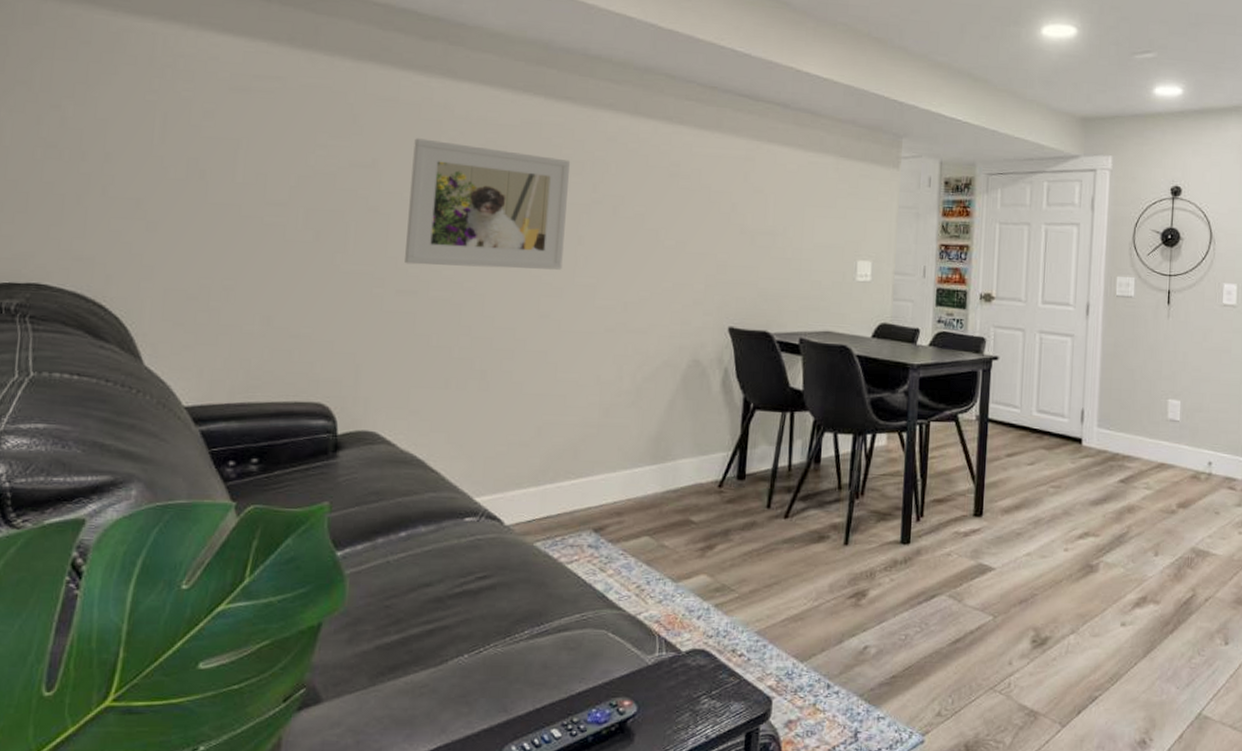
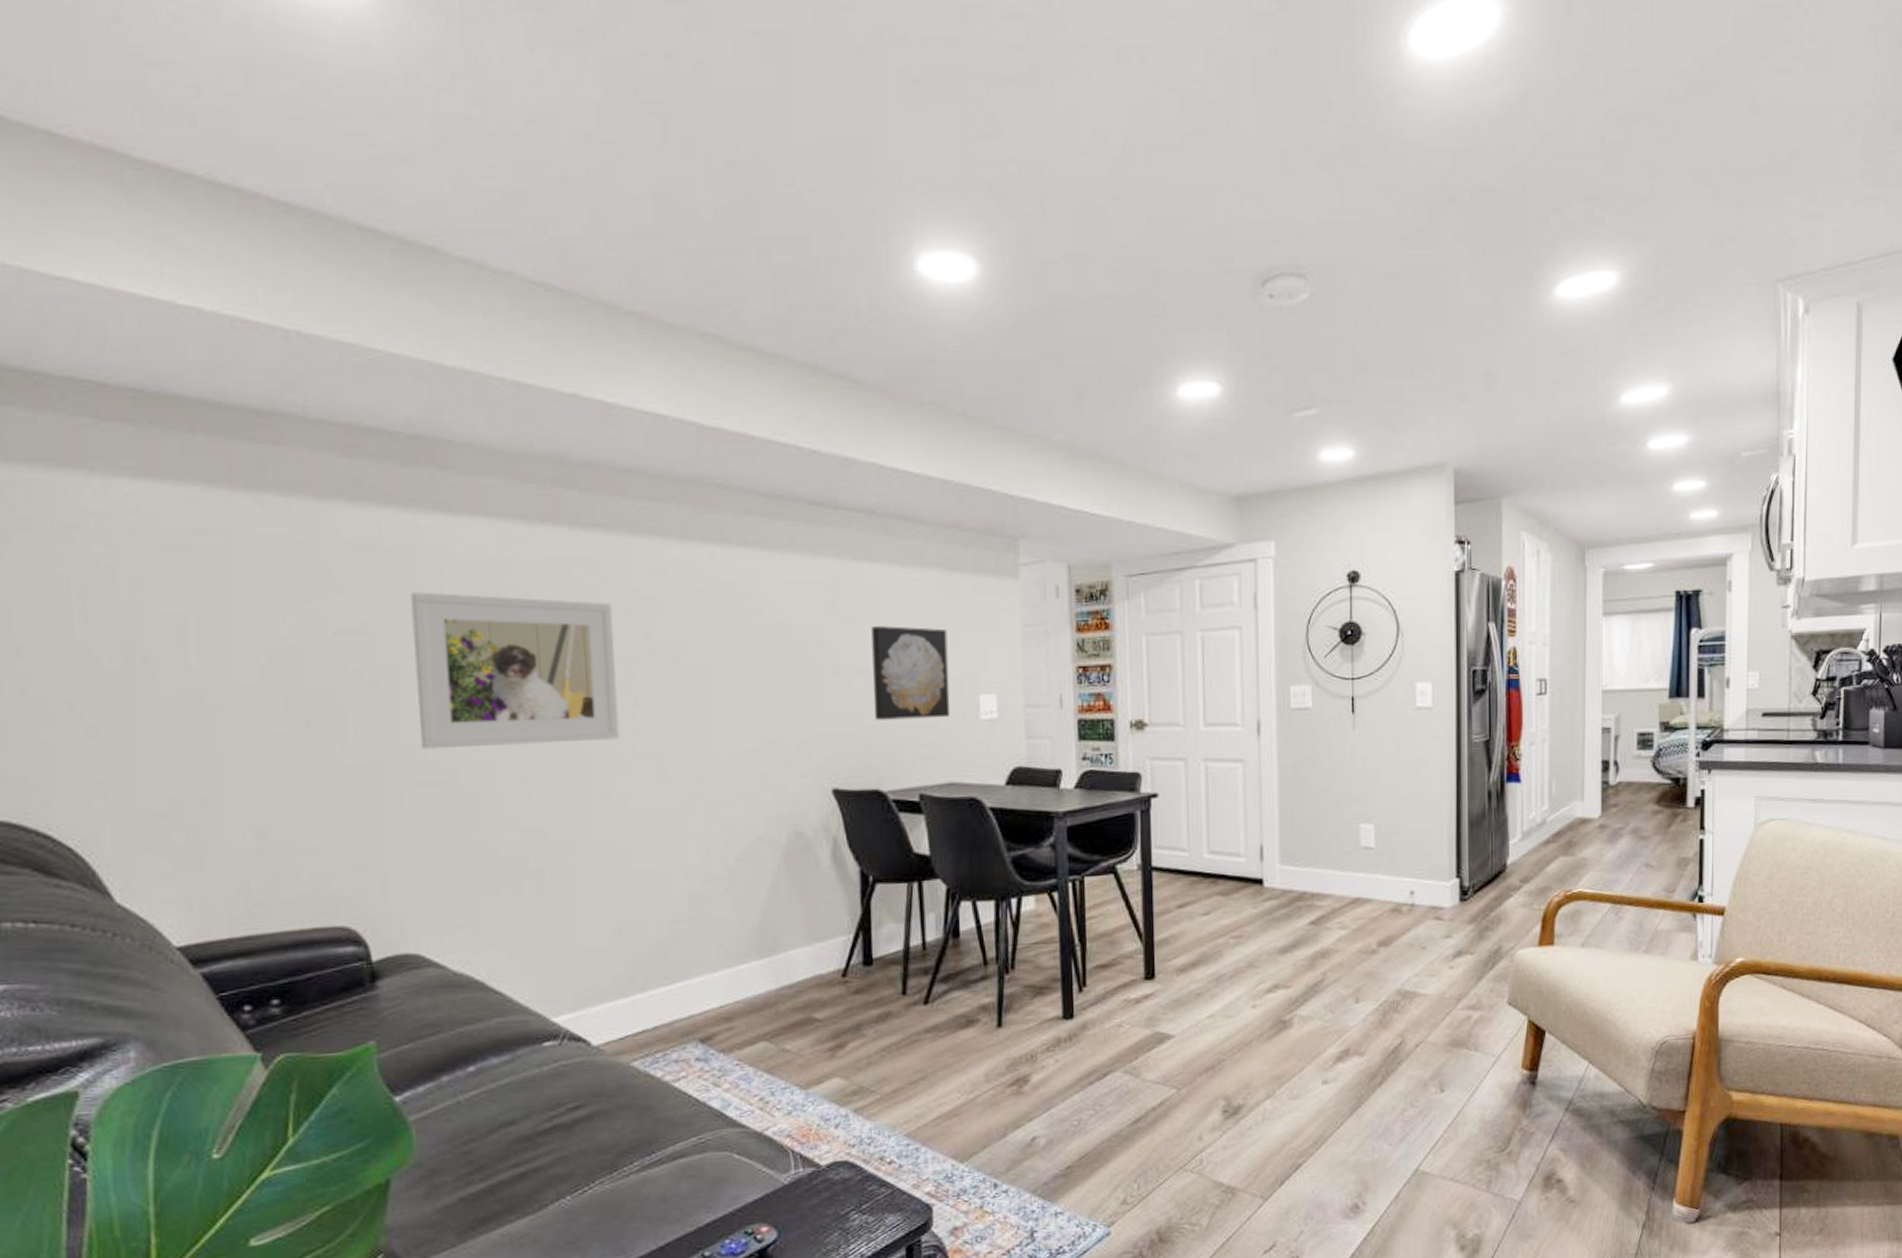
wall art: none [769,197,837,277] -> present [871,626,951,720]

